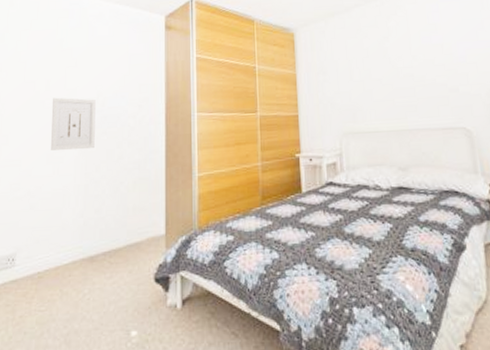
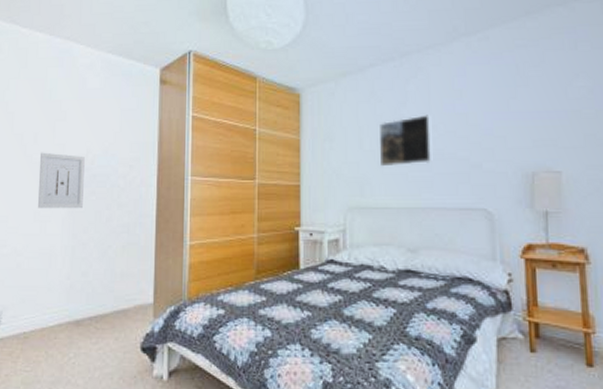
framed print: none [367,46,415,95] -> present [380,115,433,167]

